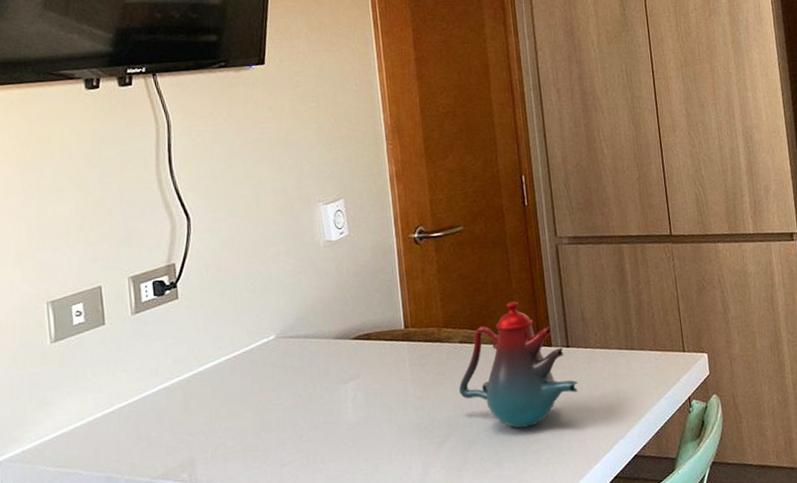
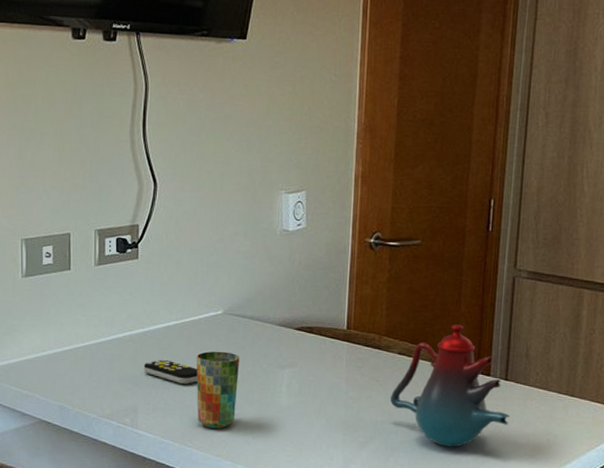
remote control: none [196,399,257,423] -> present [143,359,198,384]
cup: none [252,377,303,465] -> present [196,351,240,429]

